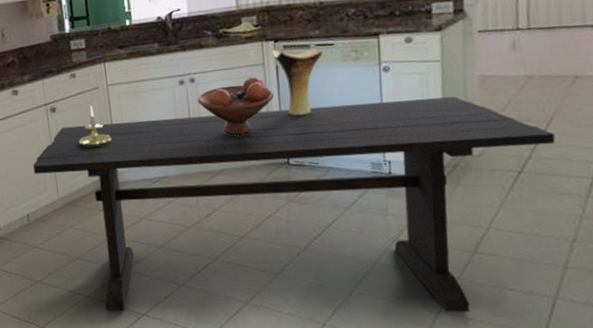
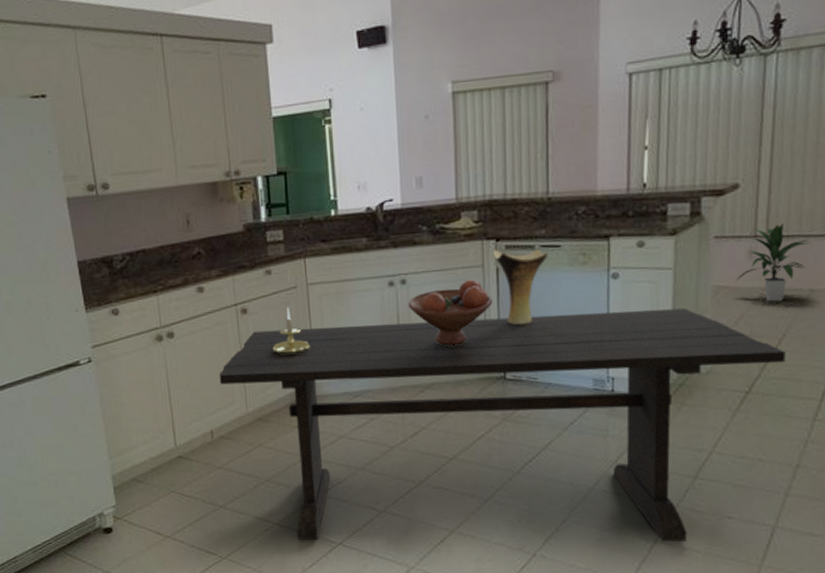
indoor plant: none [501,17,573,89] -> present [736,224,812,302]

